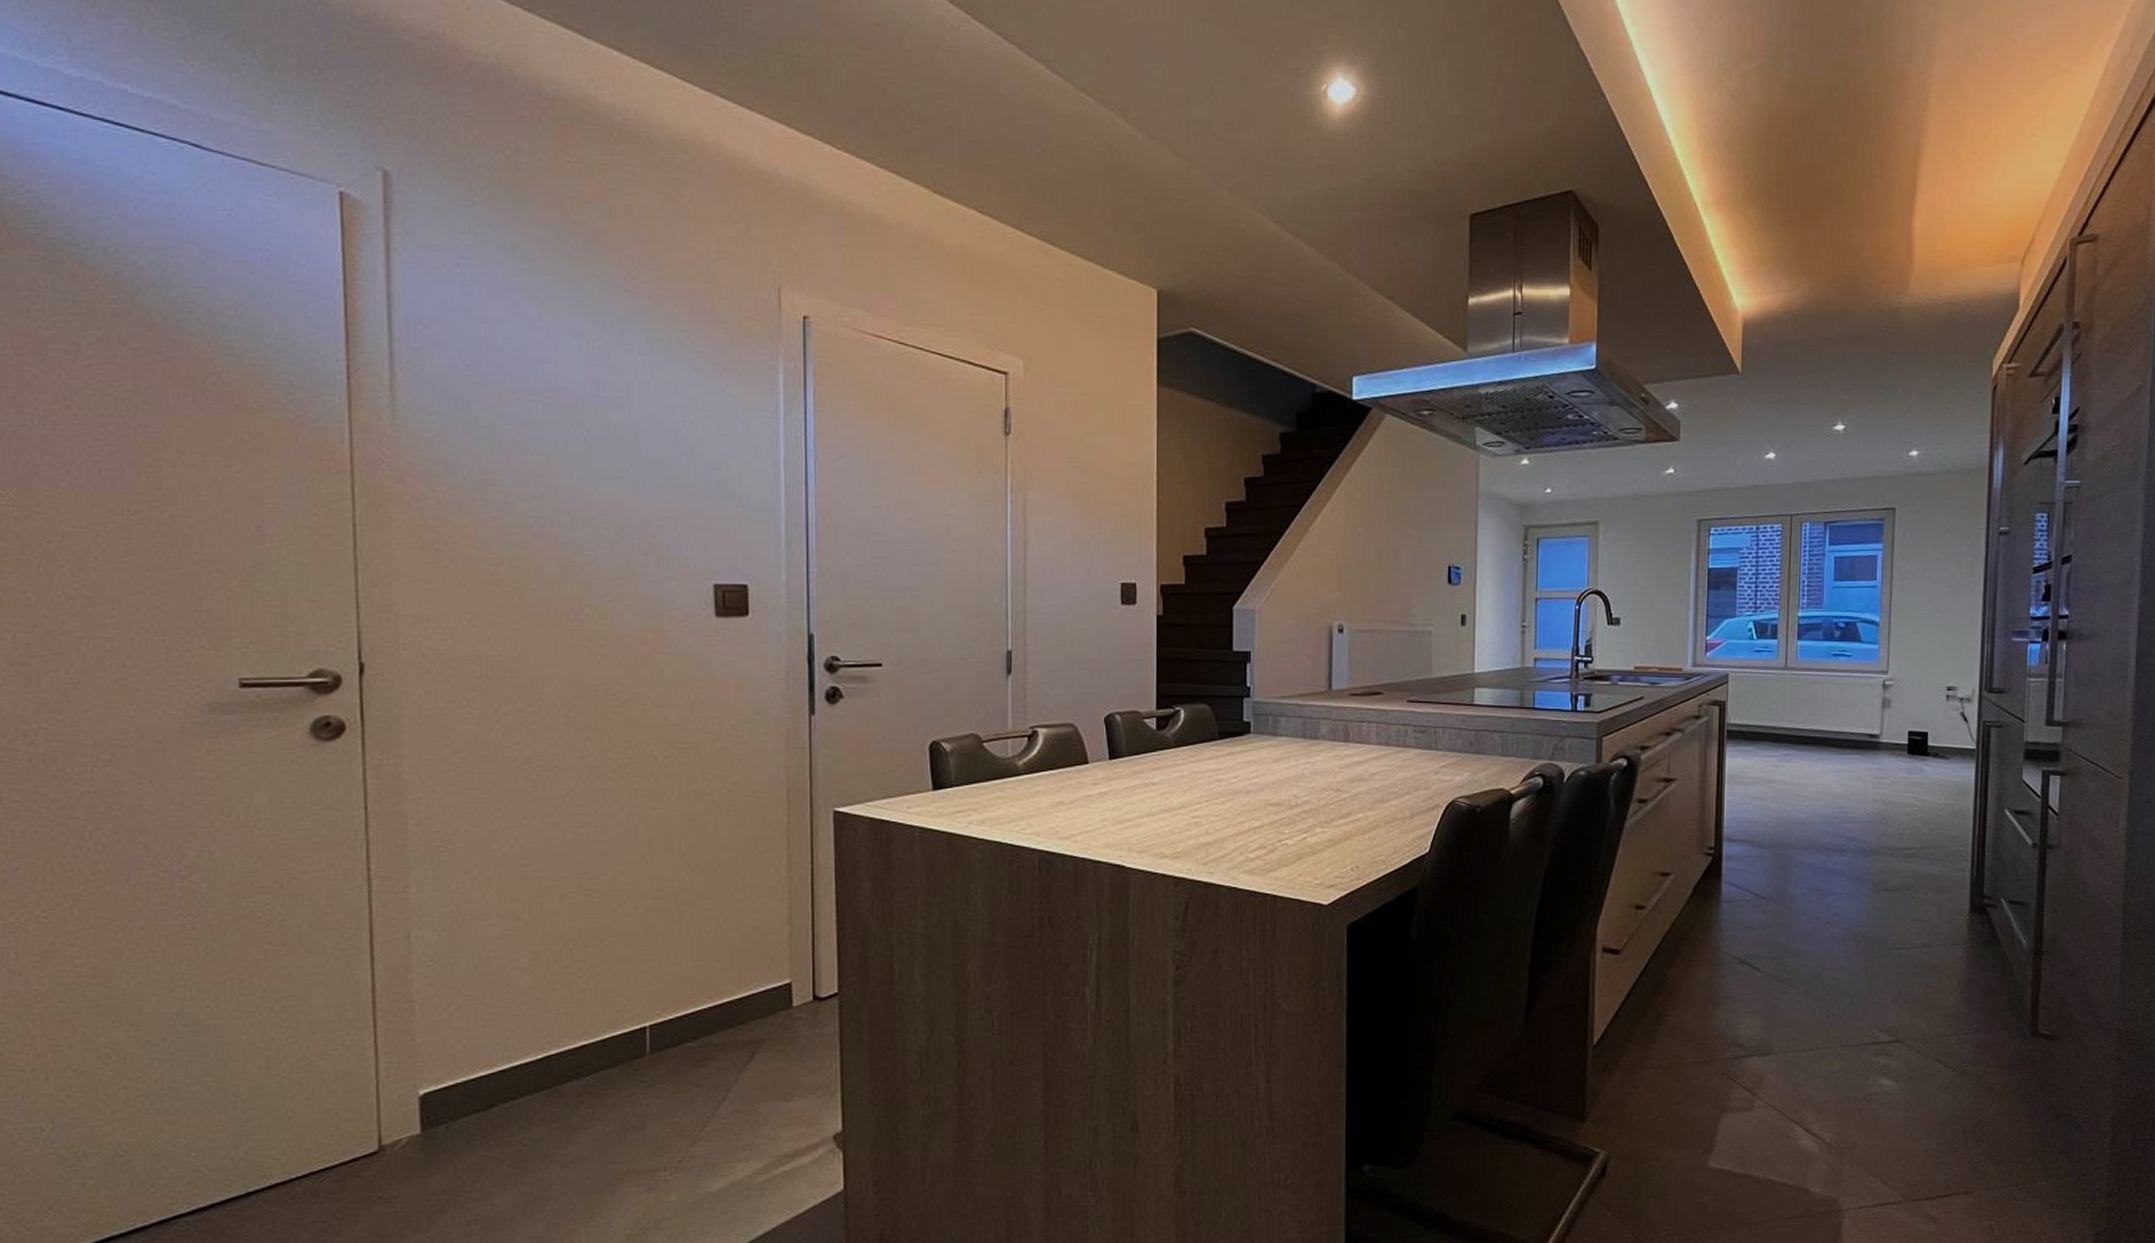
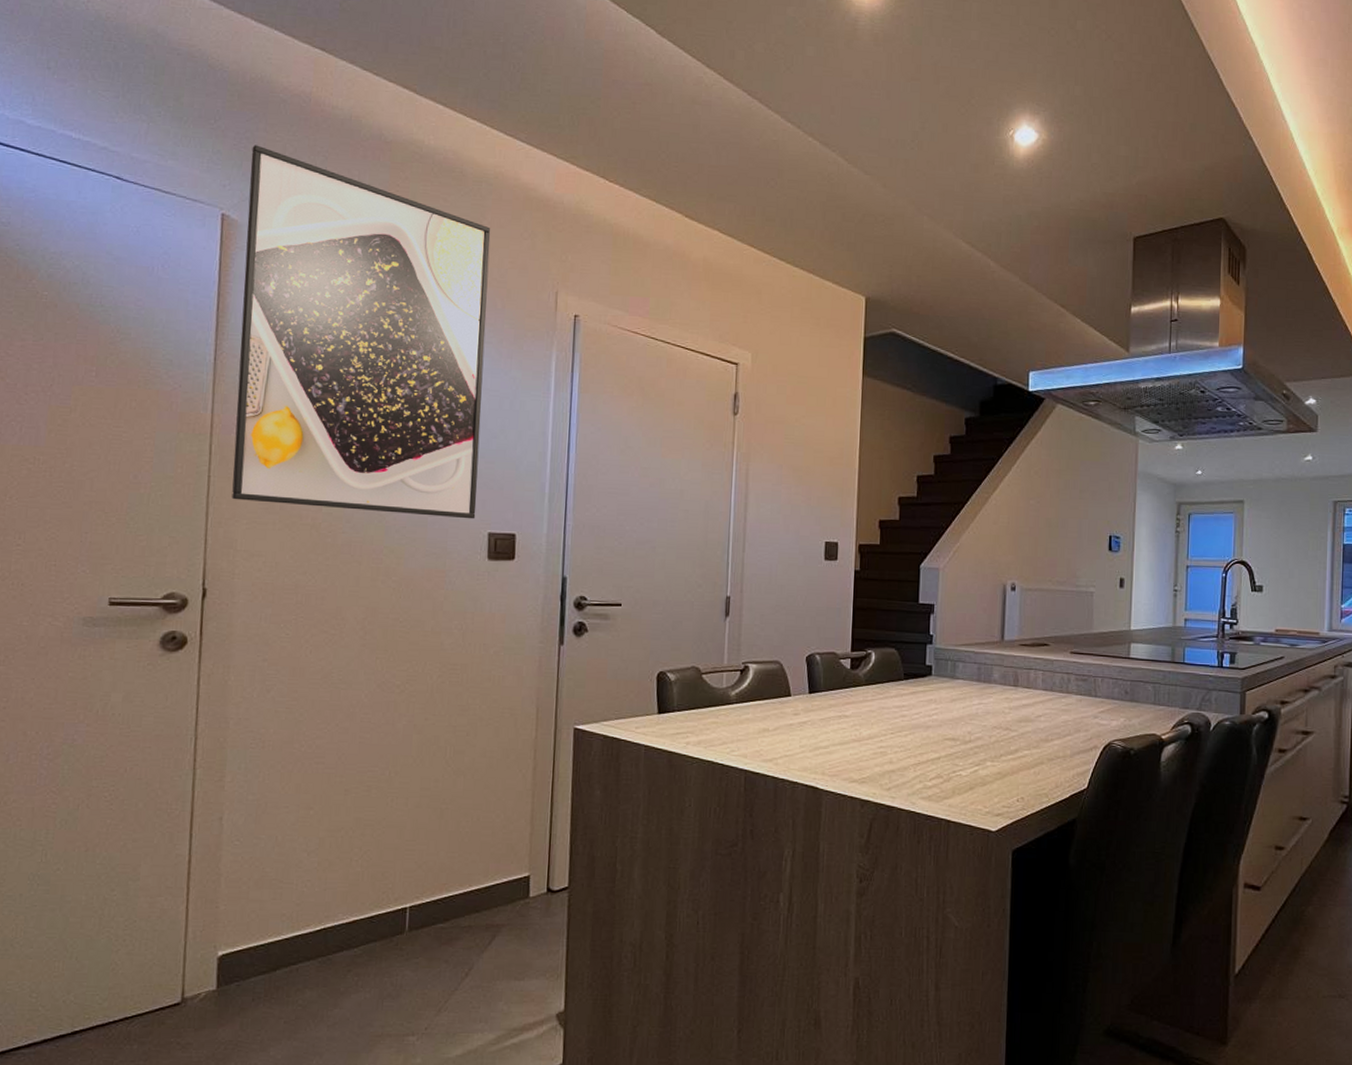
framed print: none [372,102,697,569] -> present [232,145,491,519]

